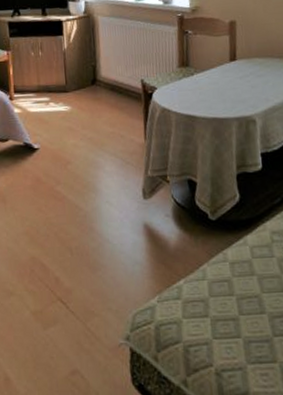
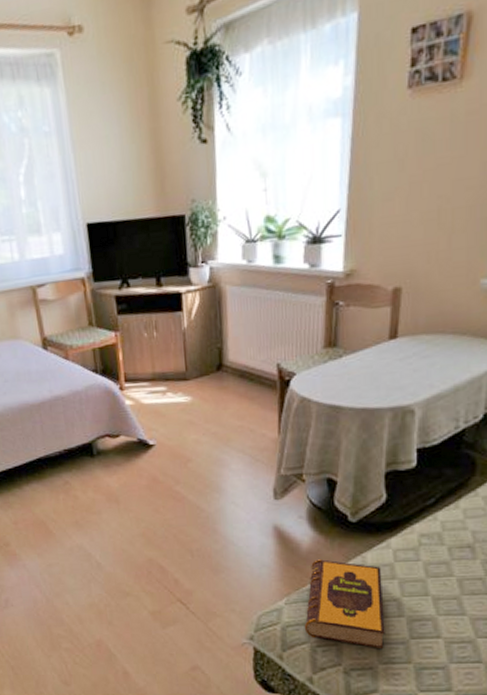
hardback book: none [176,256,251,347] -> present [304,559,385,648]

